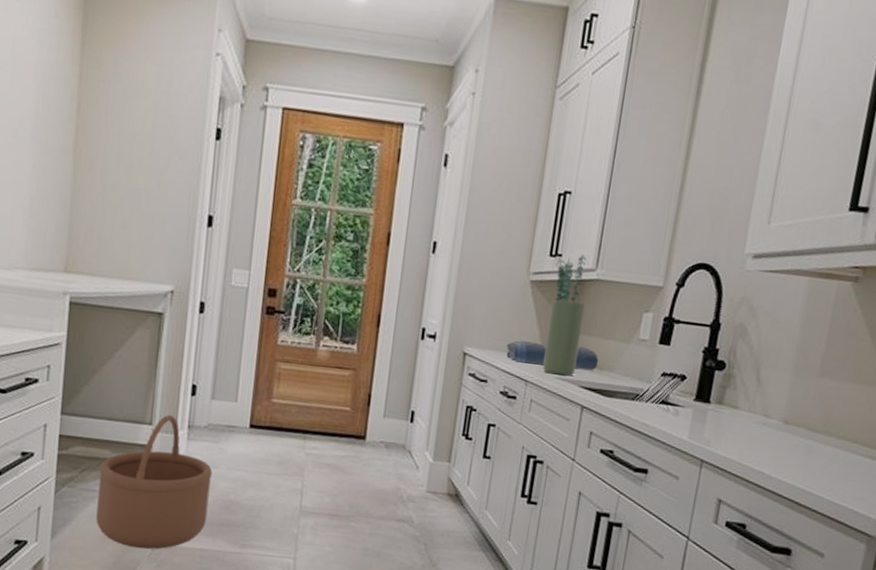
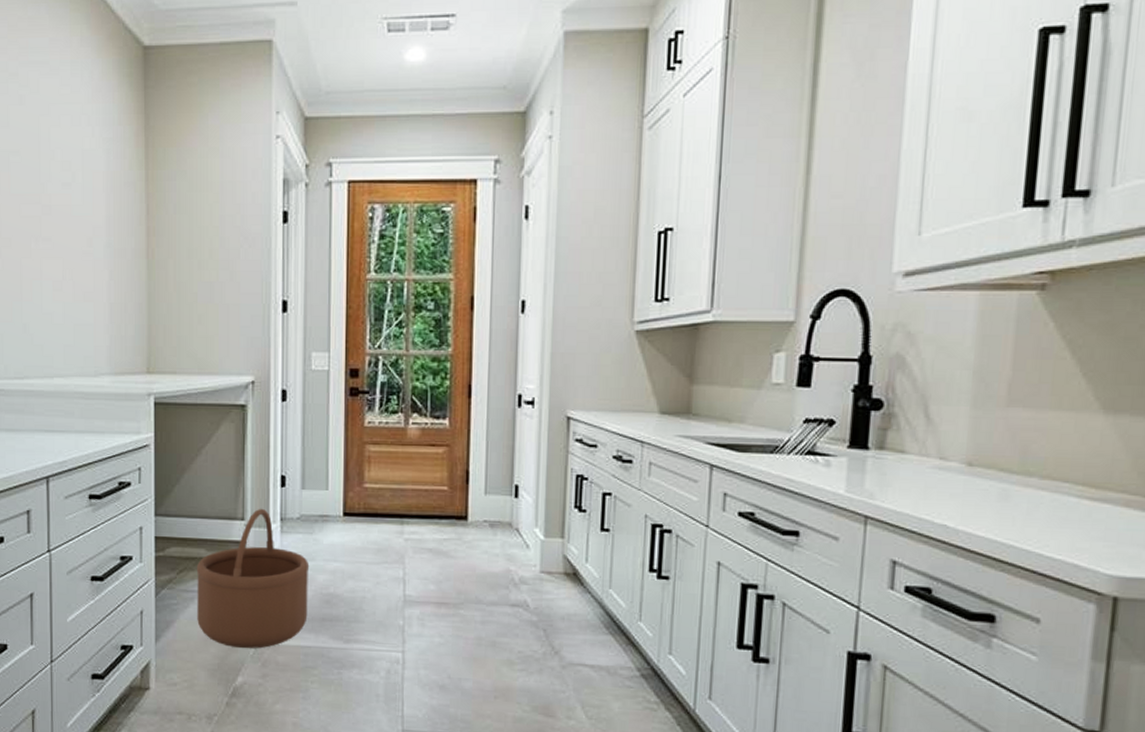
towel: present [506,340,599,371] -> none [615,398,726,424]
vase: present [543,254,587,376] -> none [660,296,702,432]

